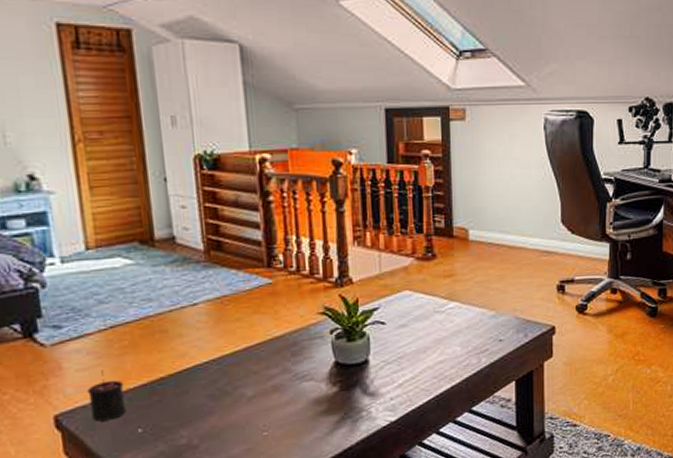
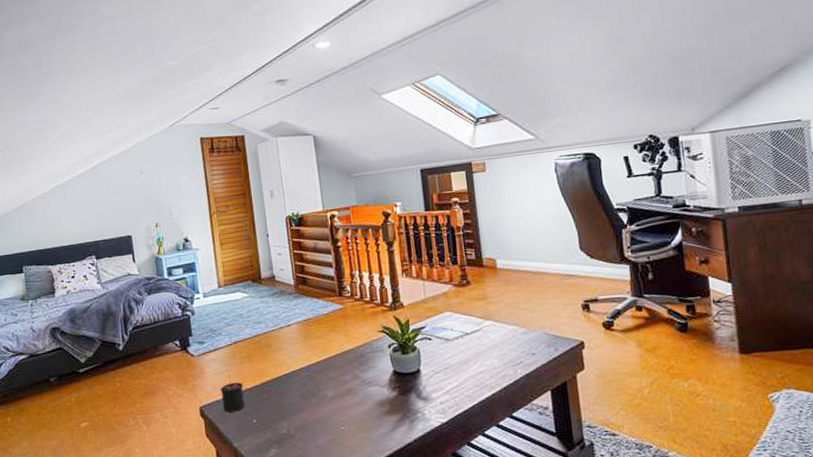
drink coaster: none [370,301,446,327] -> present [419,321,482,342]

